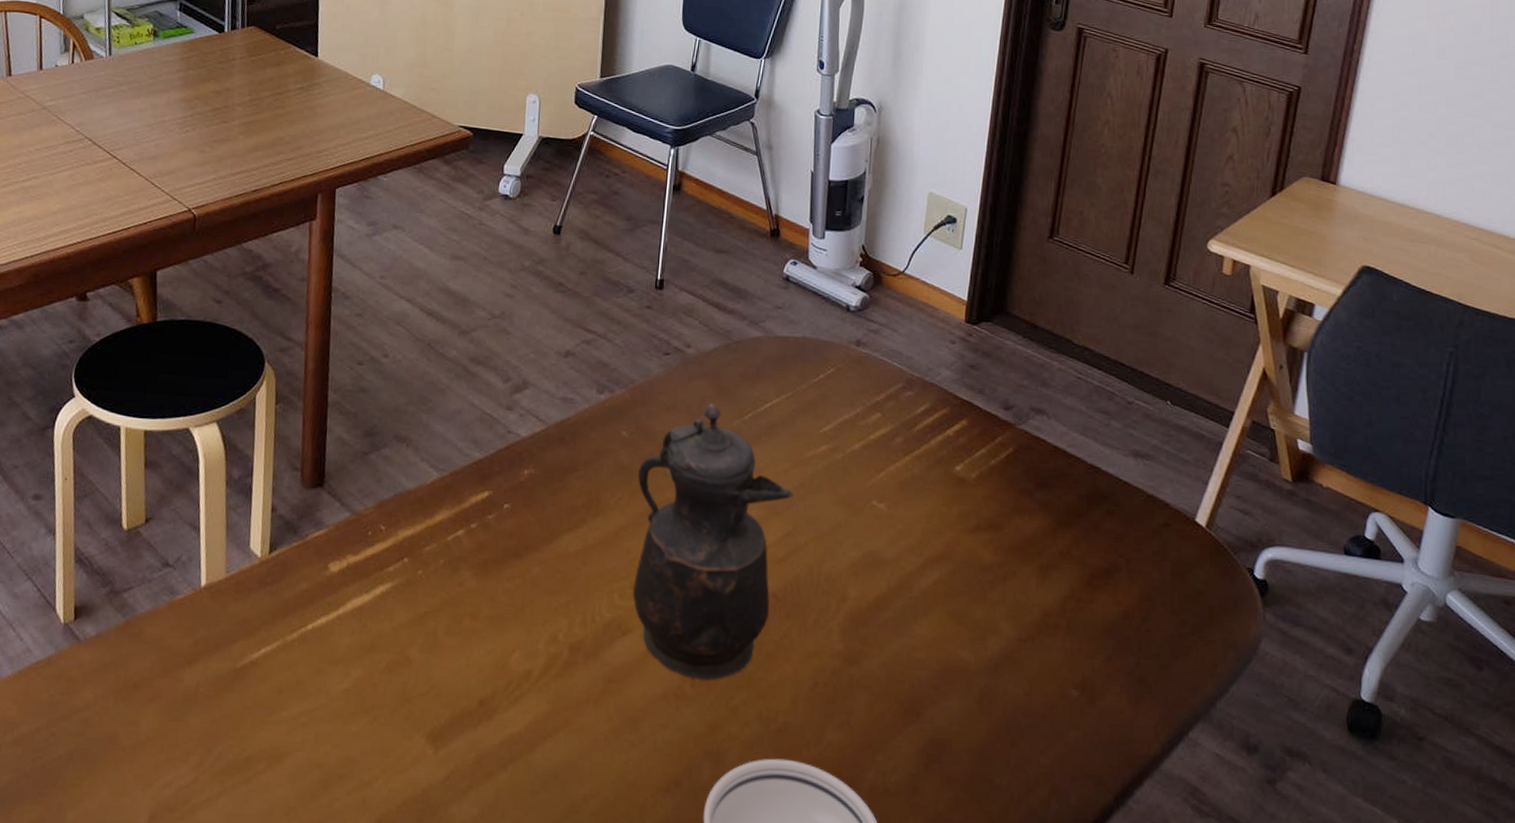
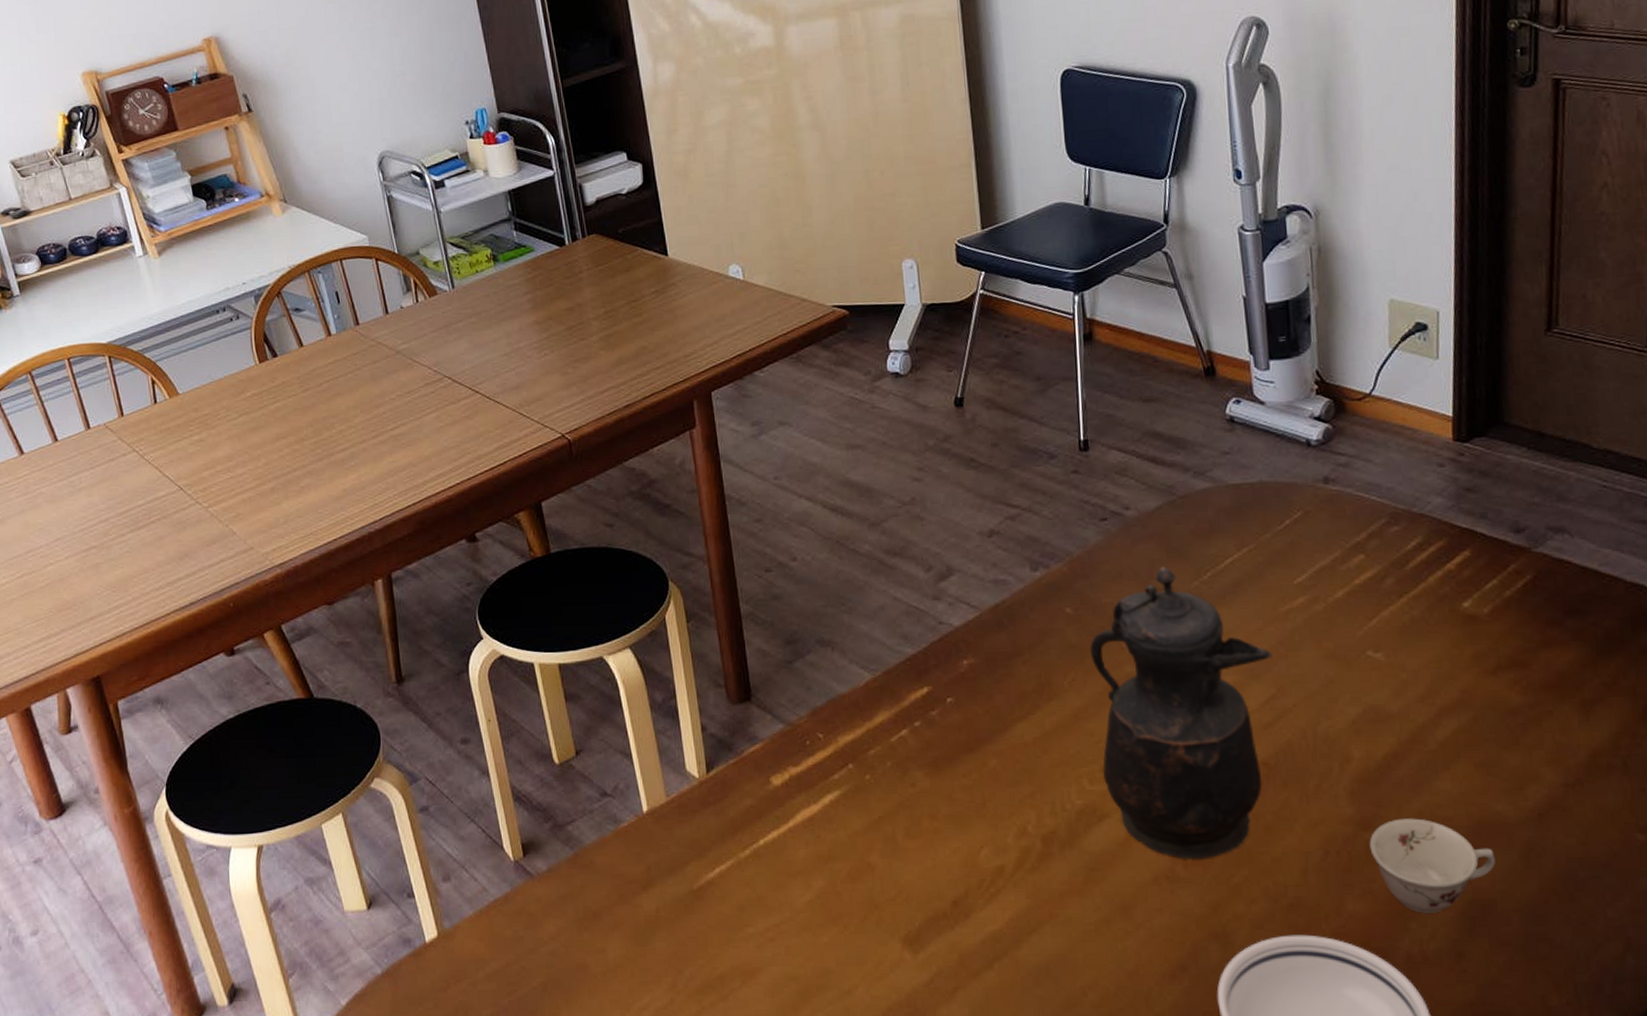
teacup: none [852,657,955,748] -> present [1369,818,1496,914]

